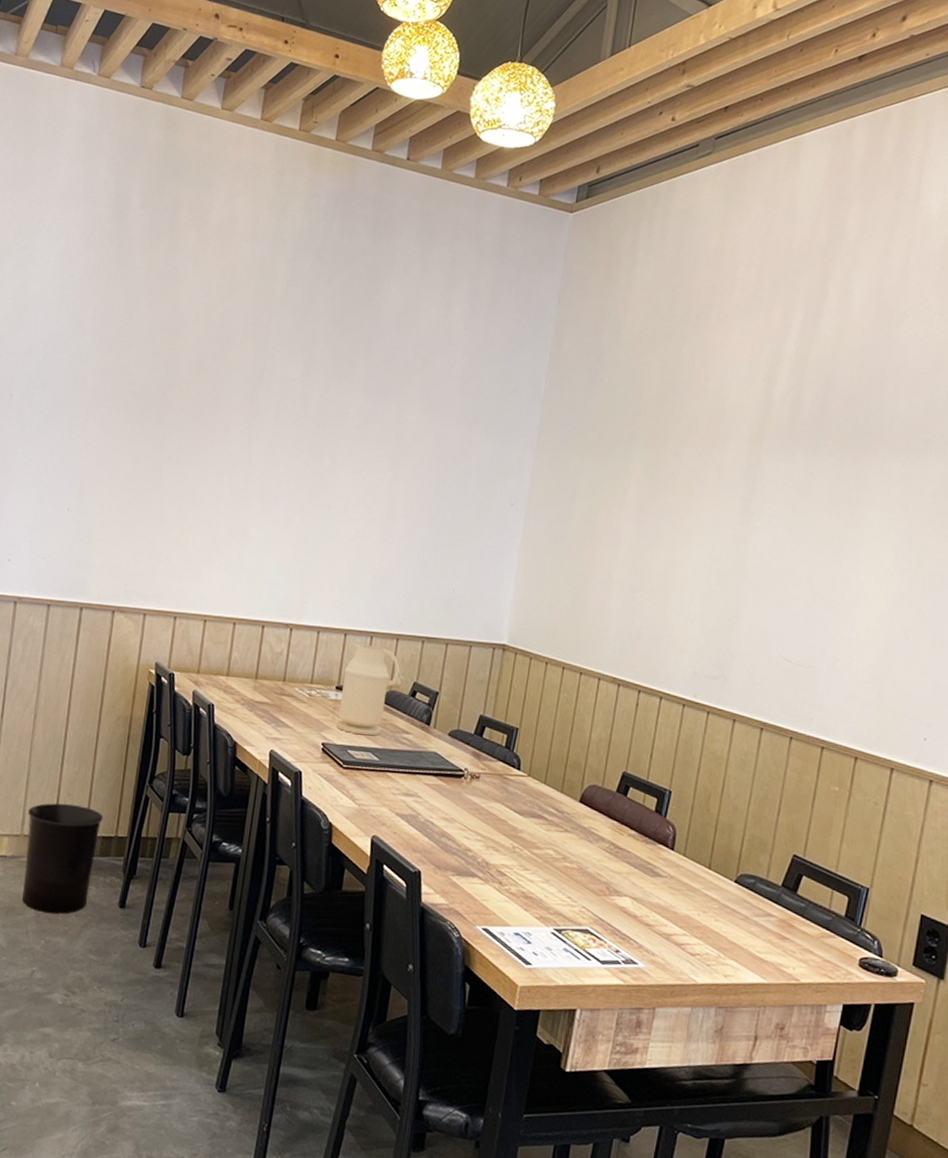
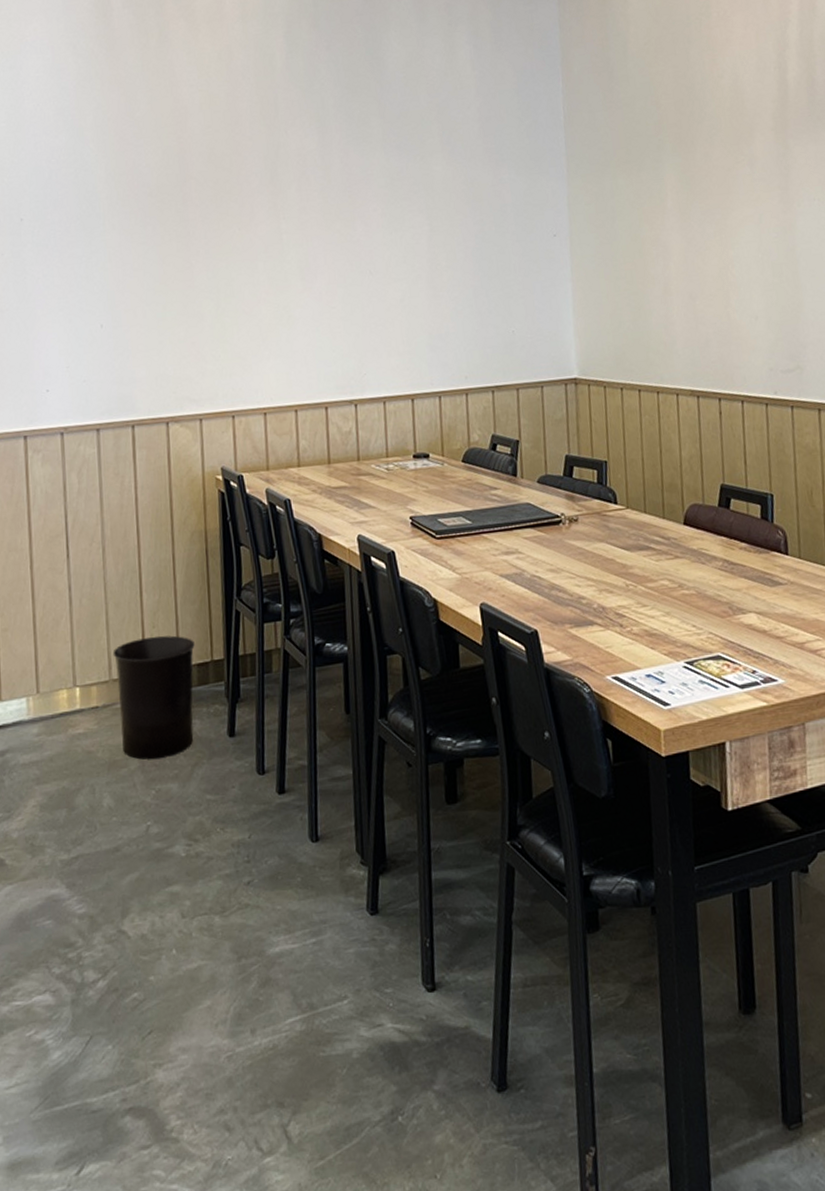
water jug: present [336,643,401,736] -> none [416,405,476,501]

